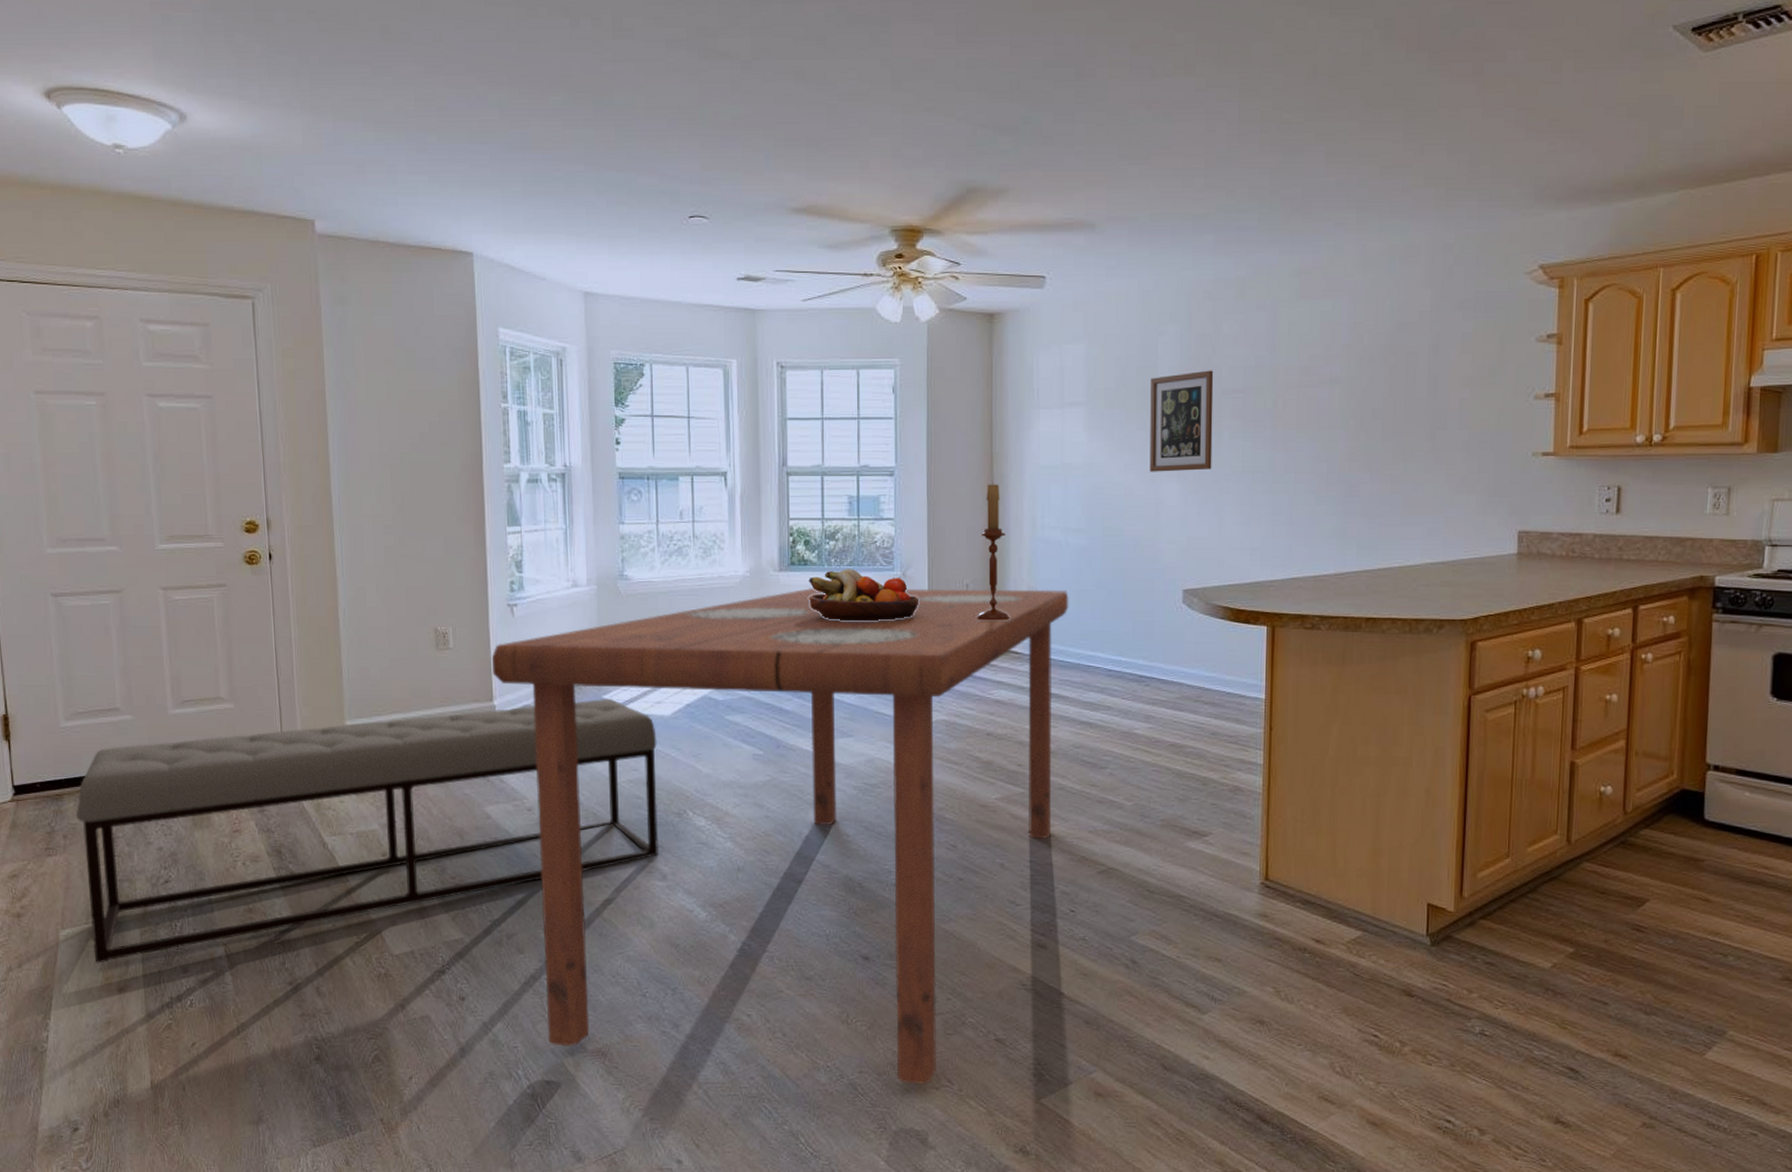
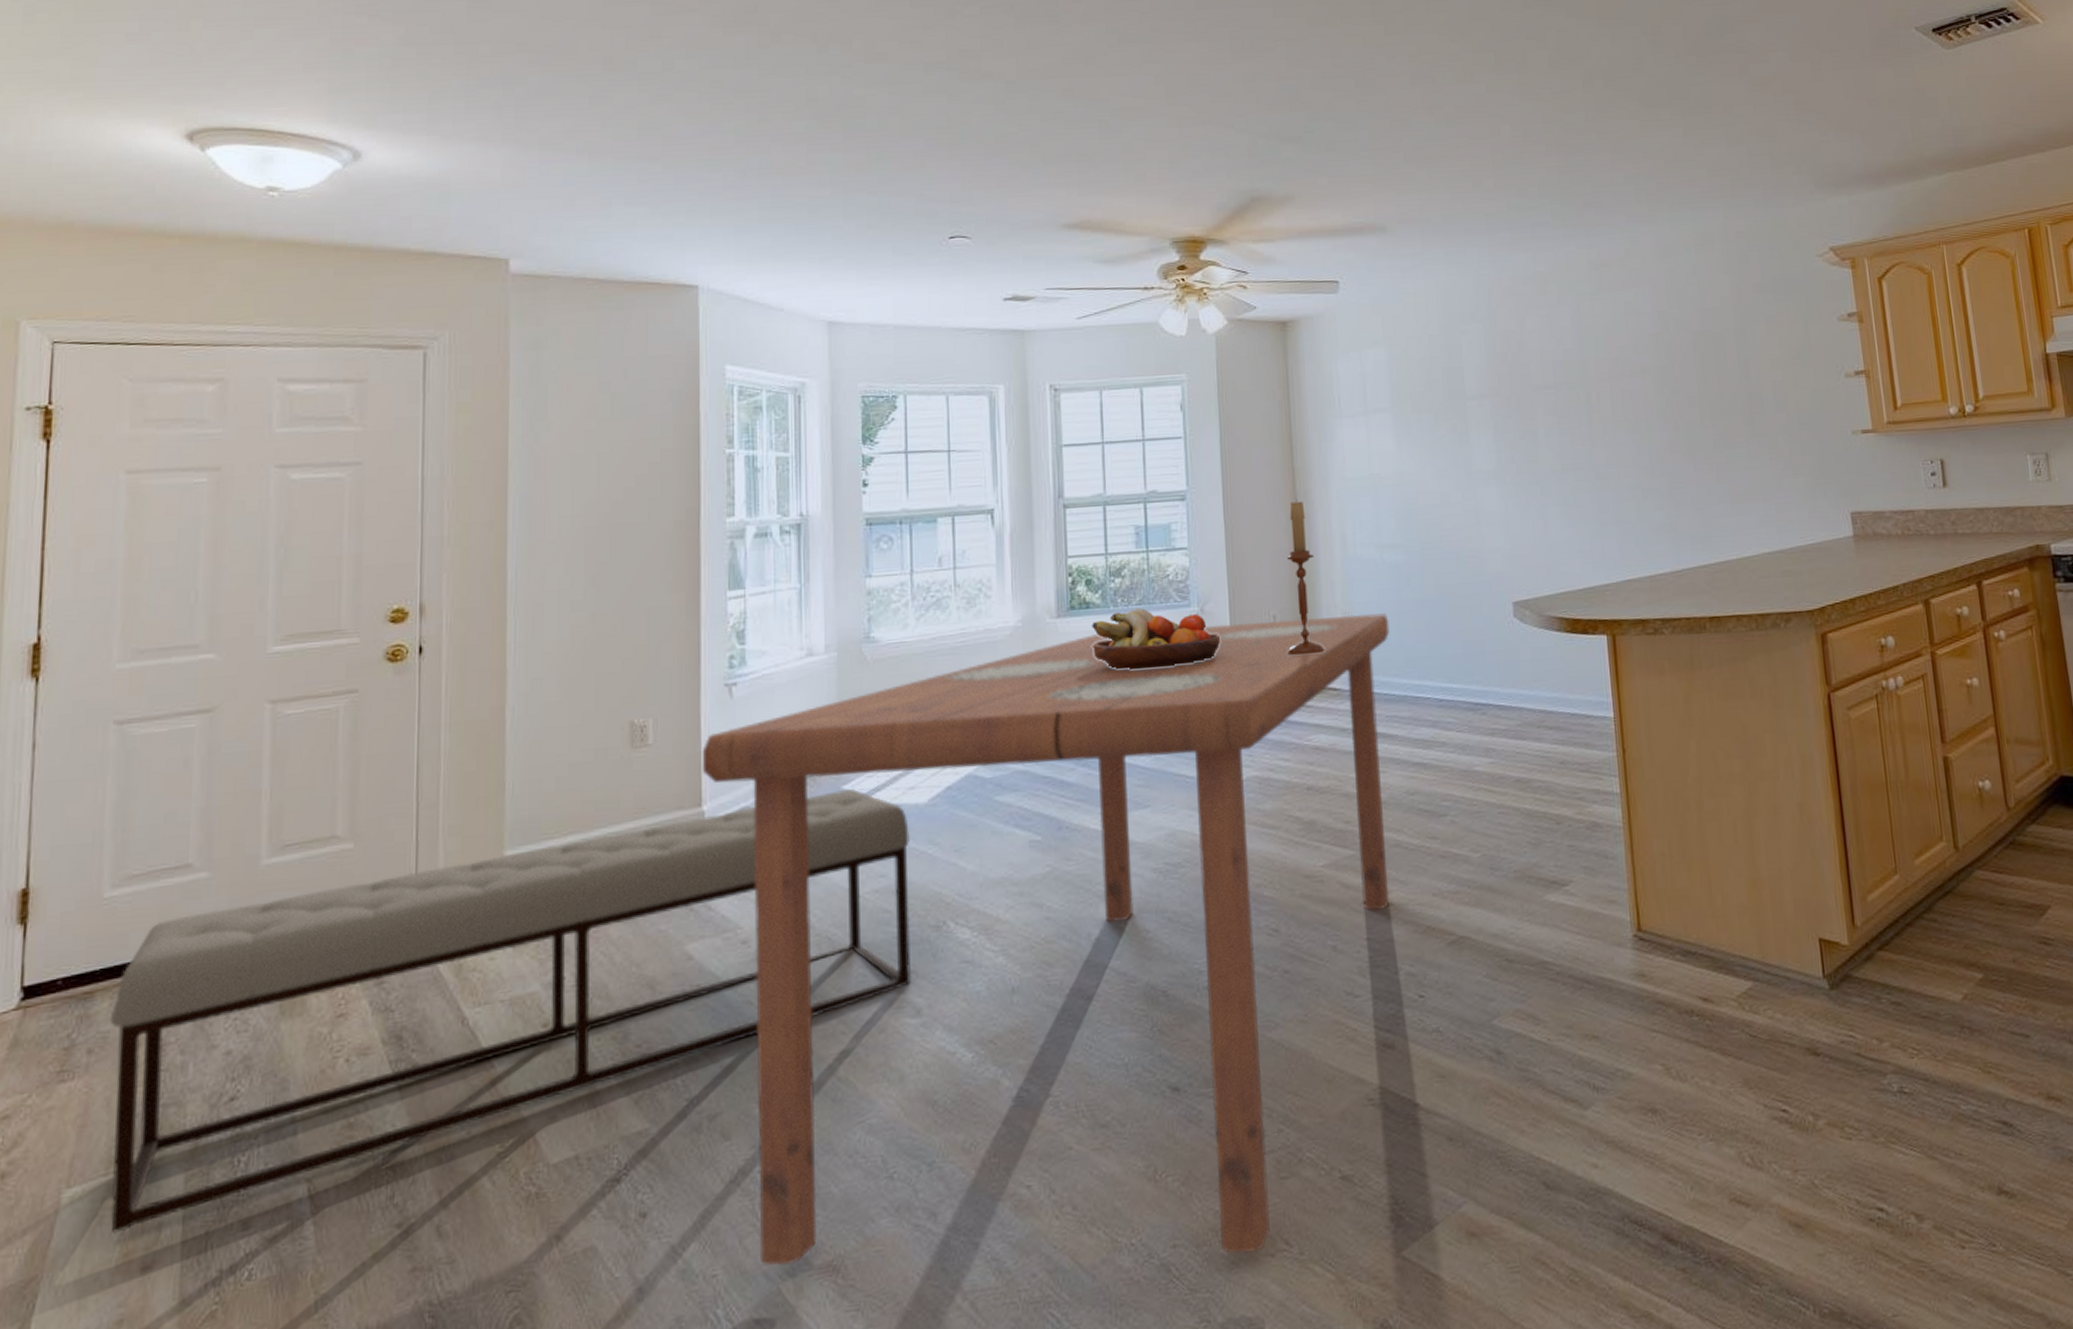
wall art: present [1149,370,1214,472] -> none [1458,367,1531,477]

